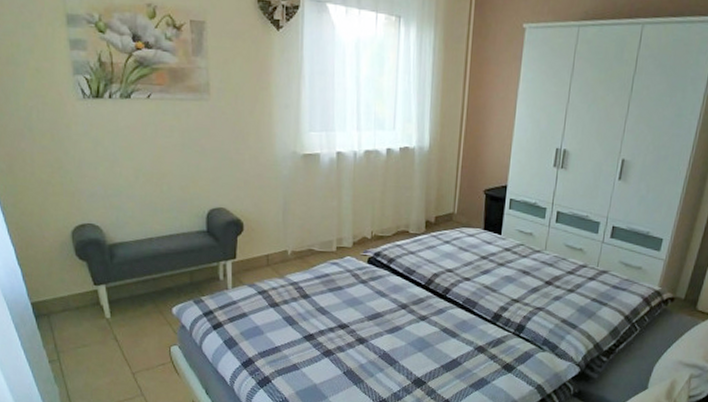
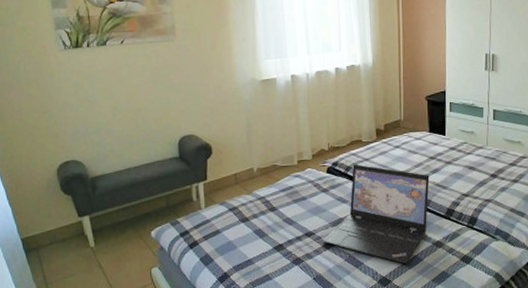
laptop: none [356,256,479,366] -> present [322,164,430,264]

